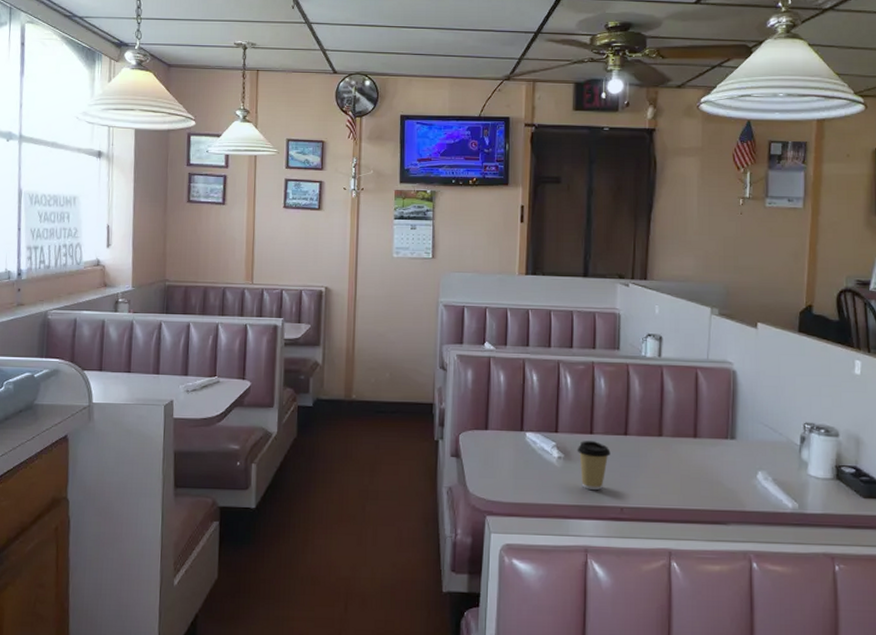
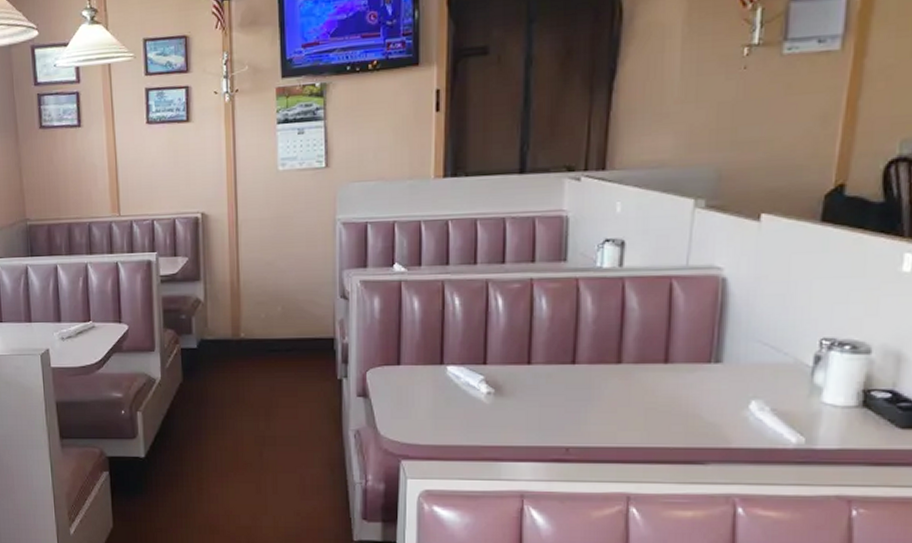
coffee cup: present [577,441,611,491] -> none [510,372,554,430]

